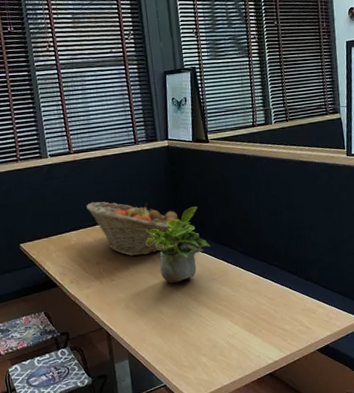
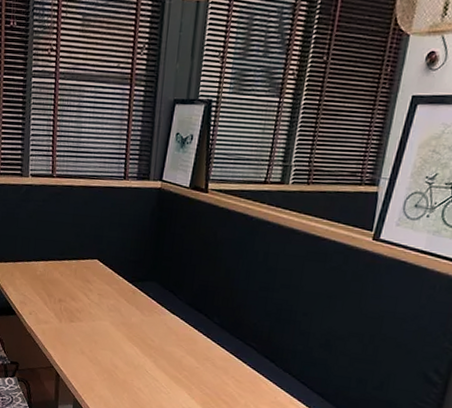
fruit basket: present [86,201,183,256] -> none [59,234,159,303]
potted plant: present [146,206,211,283] -> none [115,262,185,340]

